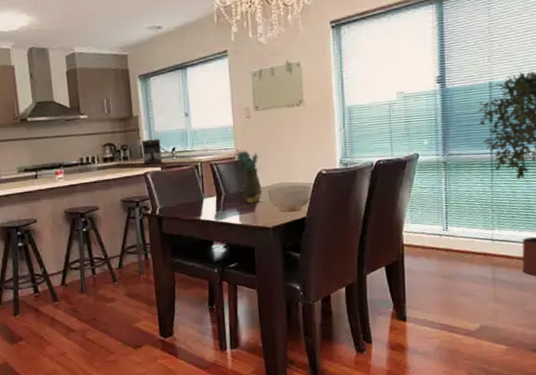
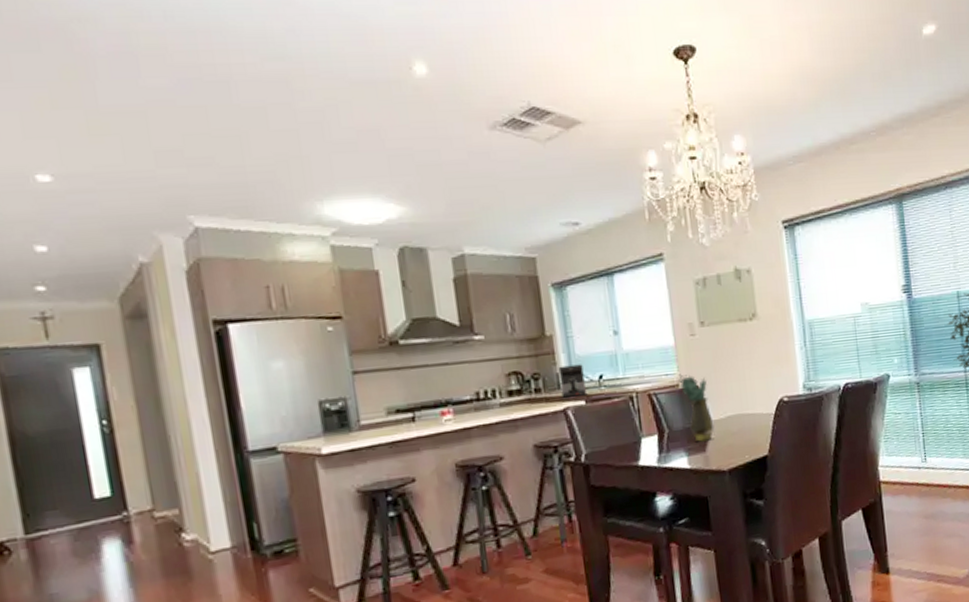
bowl: present [267,185,312,212] -> none [720,416,772,451]

